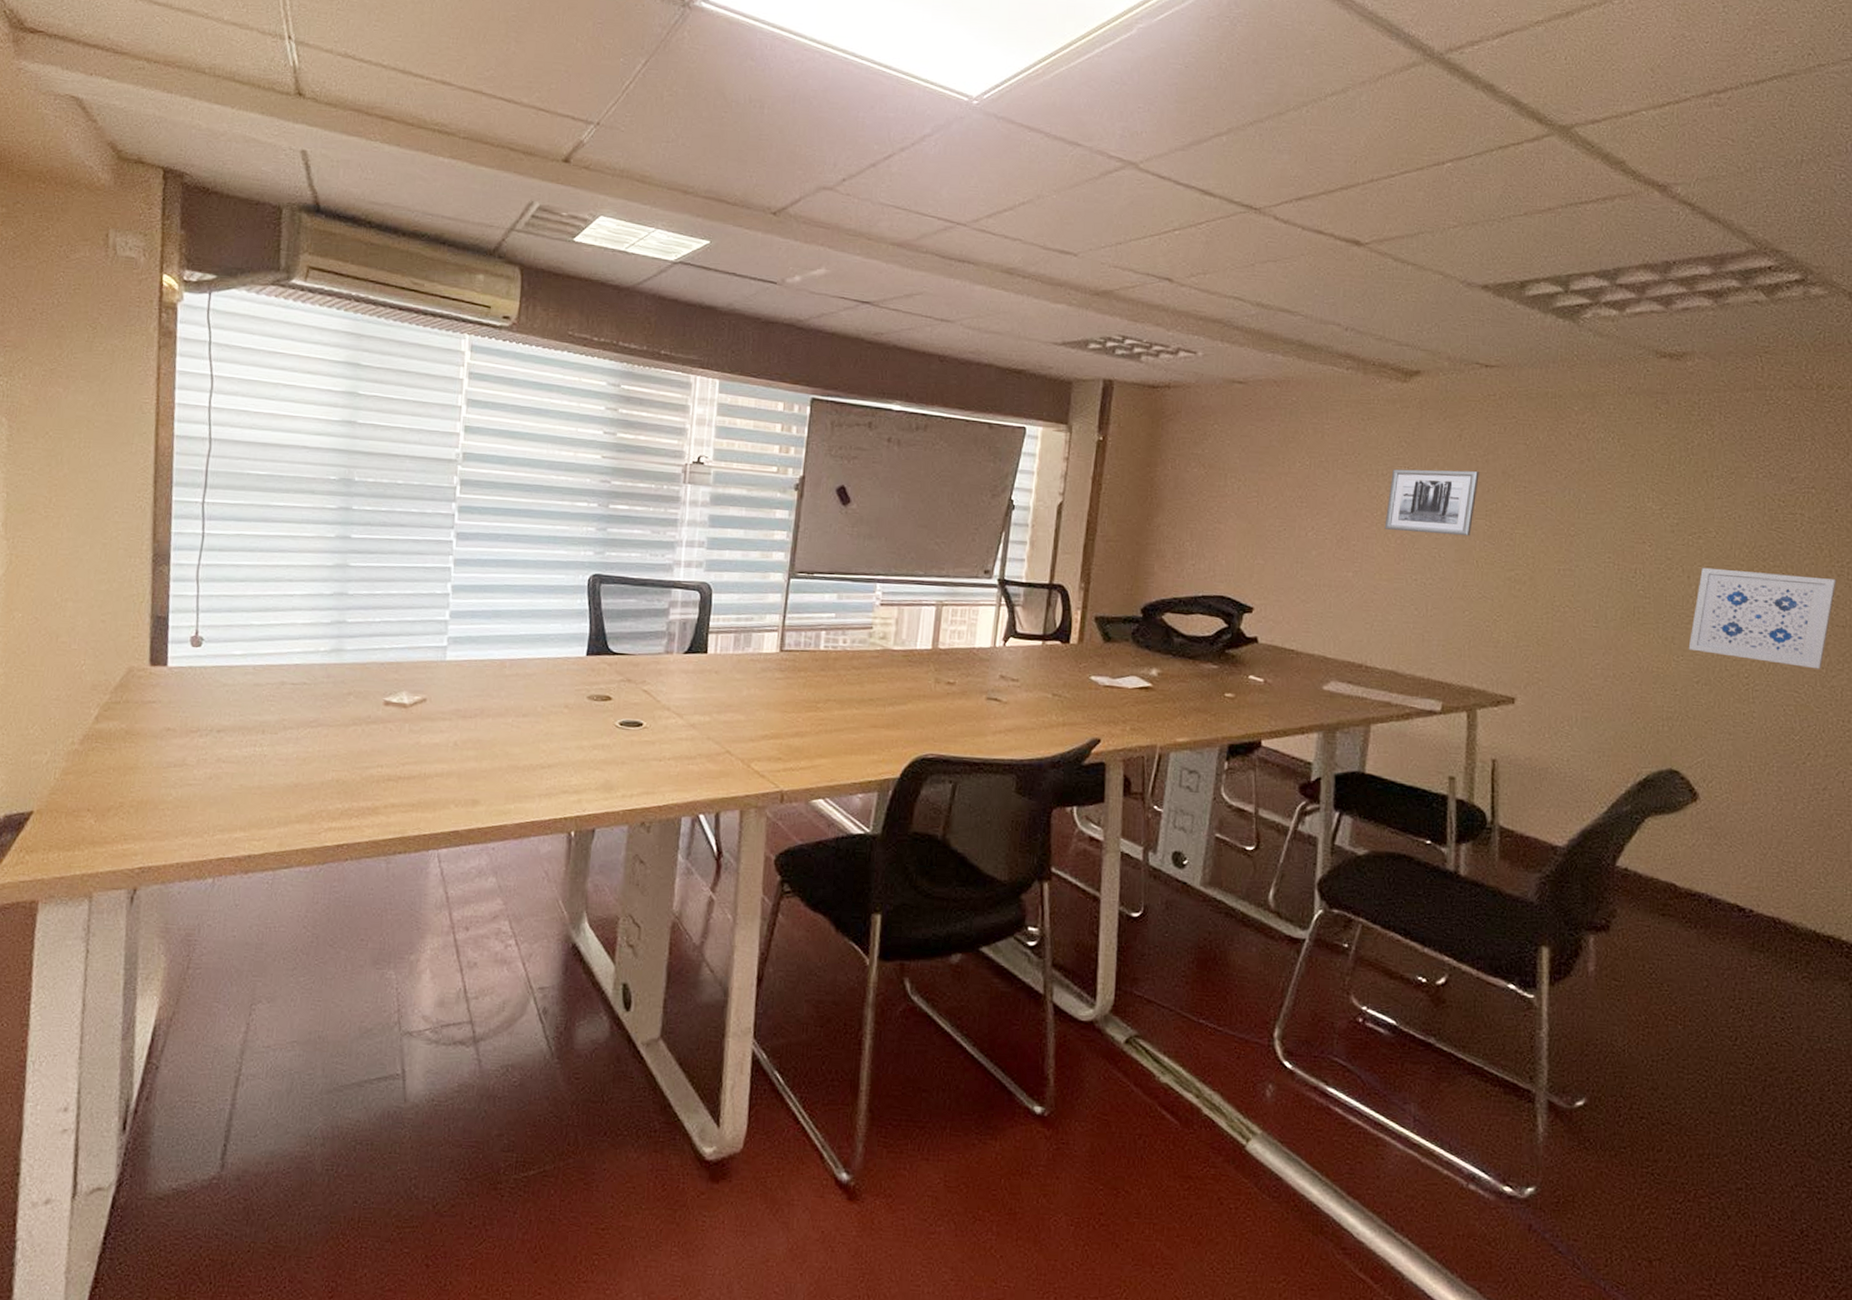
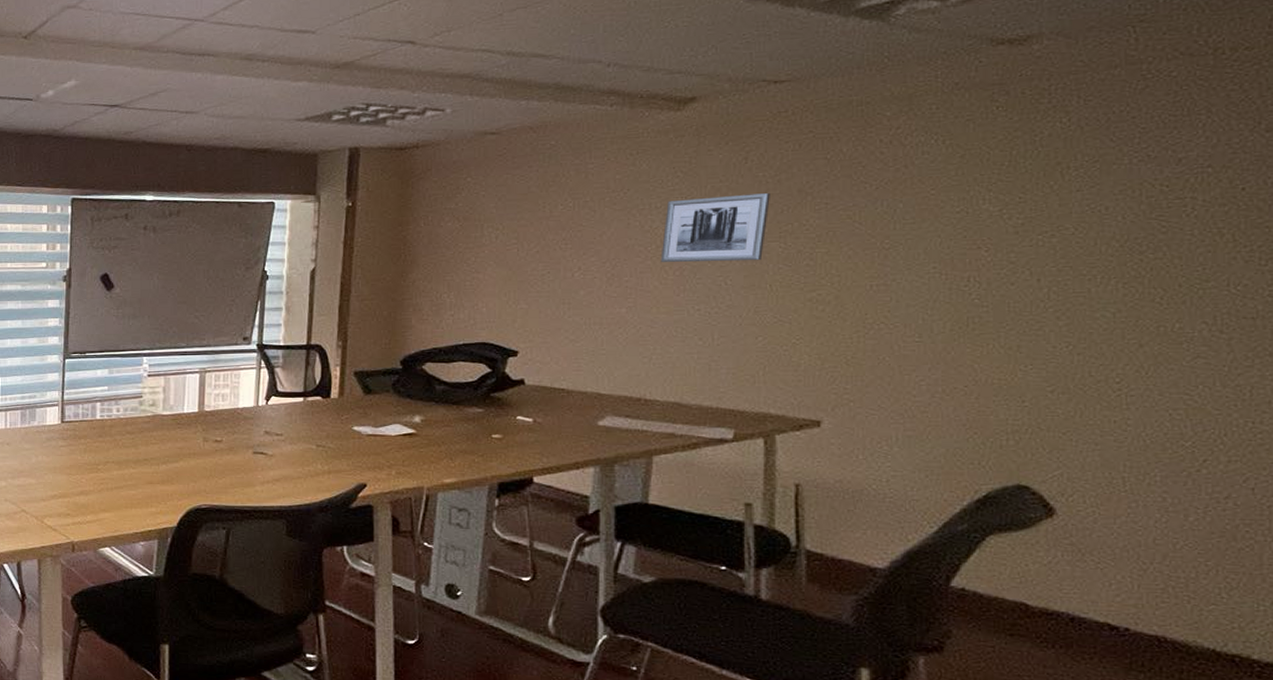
wall art: present [1688,567,1836,669] -> none [1039,266,1243,368]

